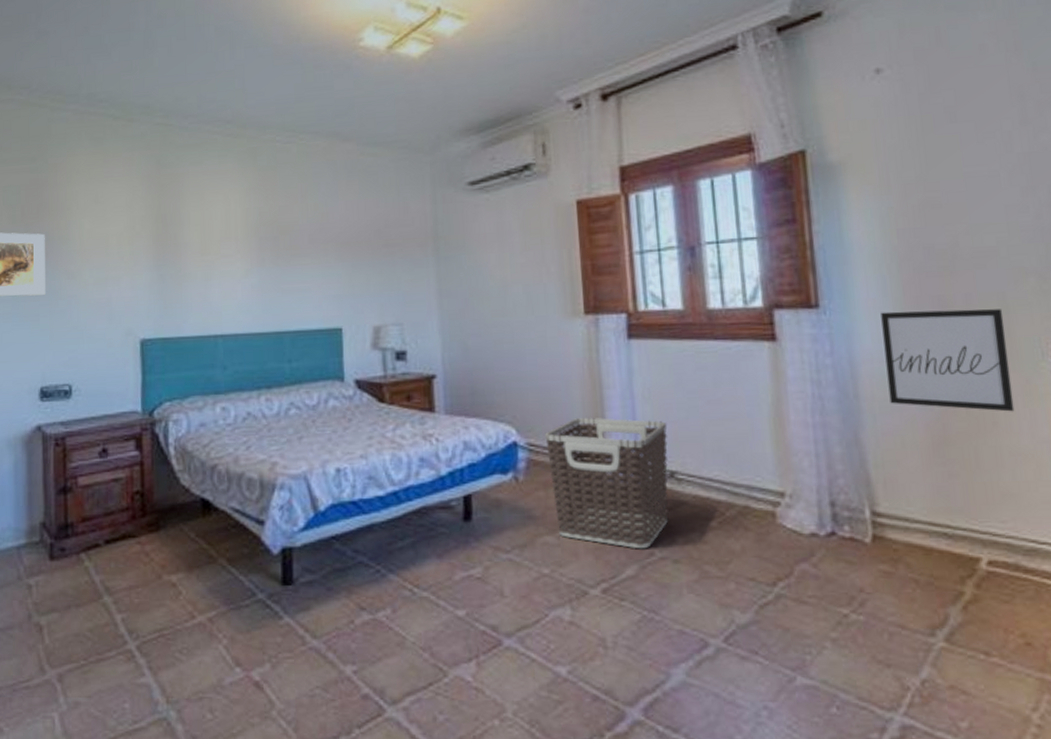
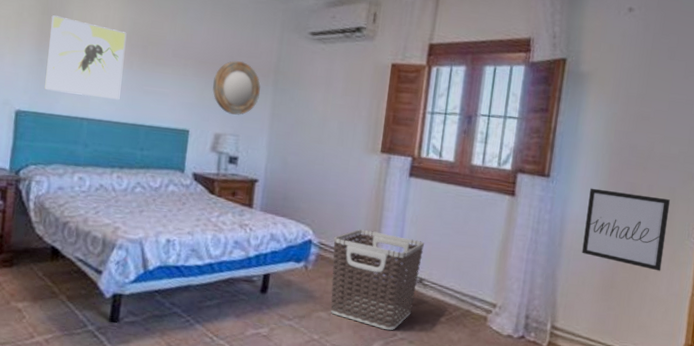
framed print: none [166,221,255,310] -> present [45,15,127,100]
home mirror: none [361,233,420,300] -> present [212,61,261,115]

